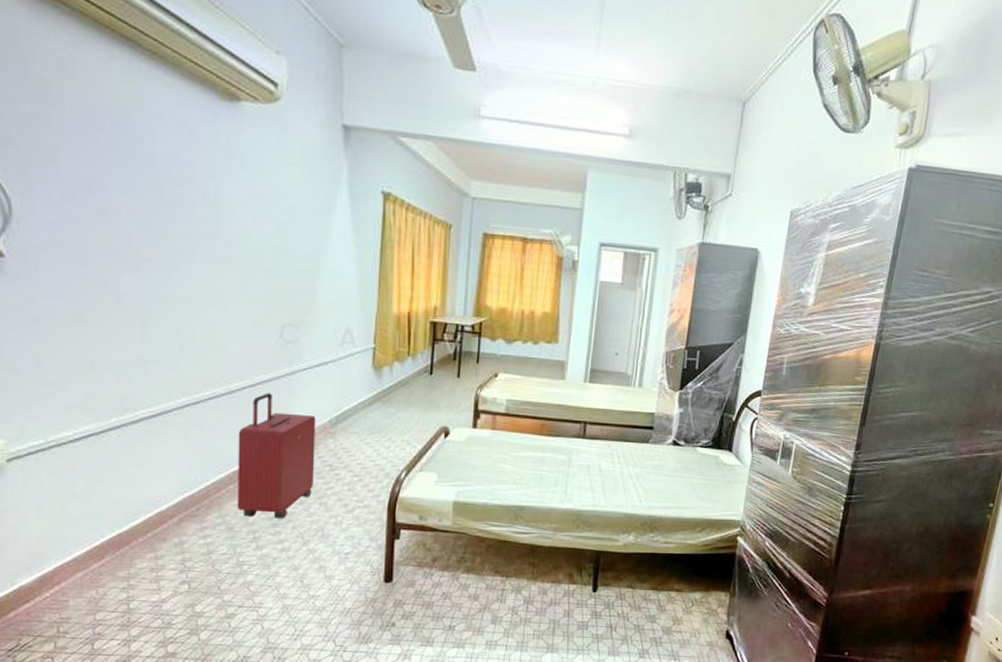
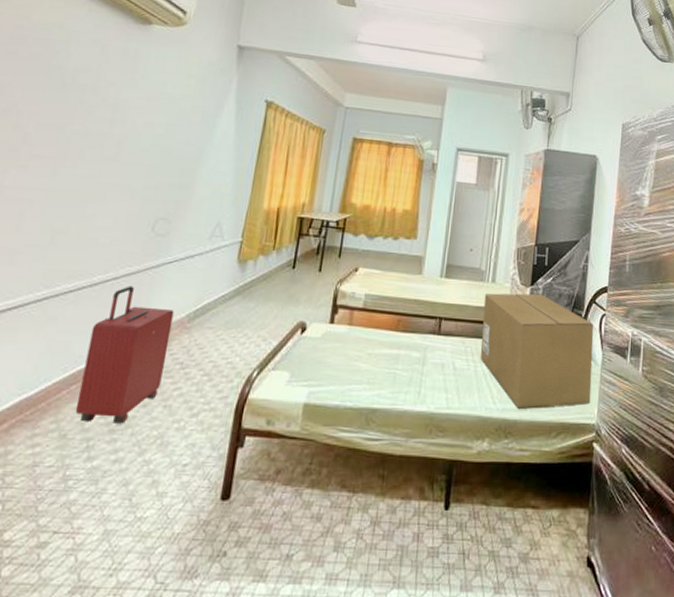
box: none [626,397,745,508] -> present [480,293,594,410]

